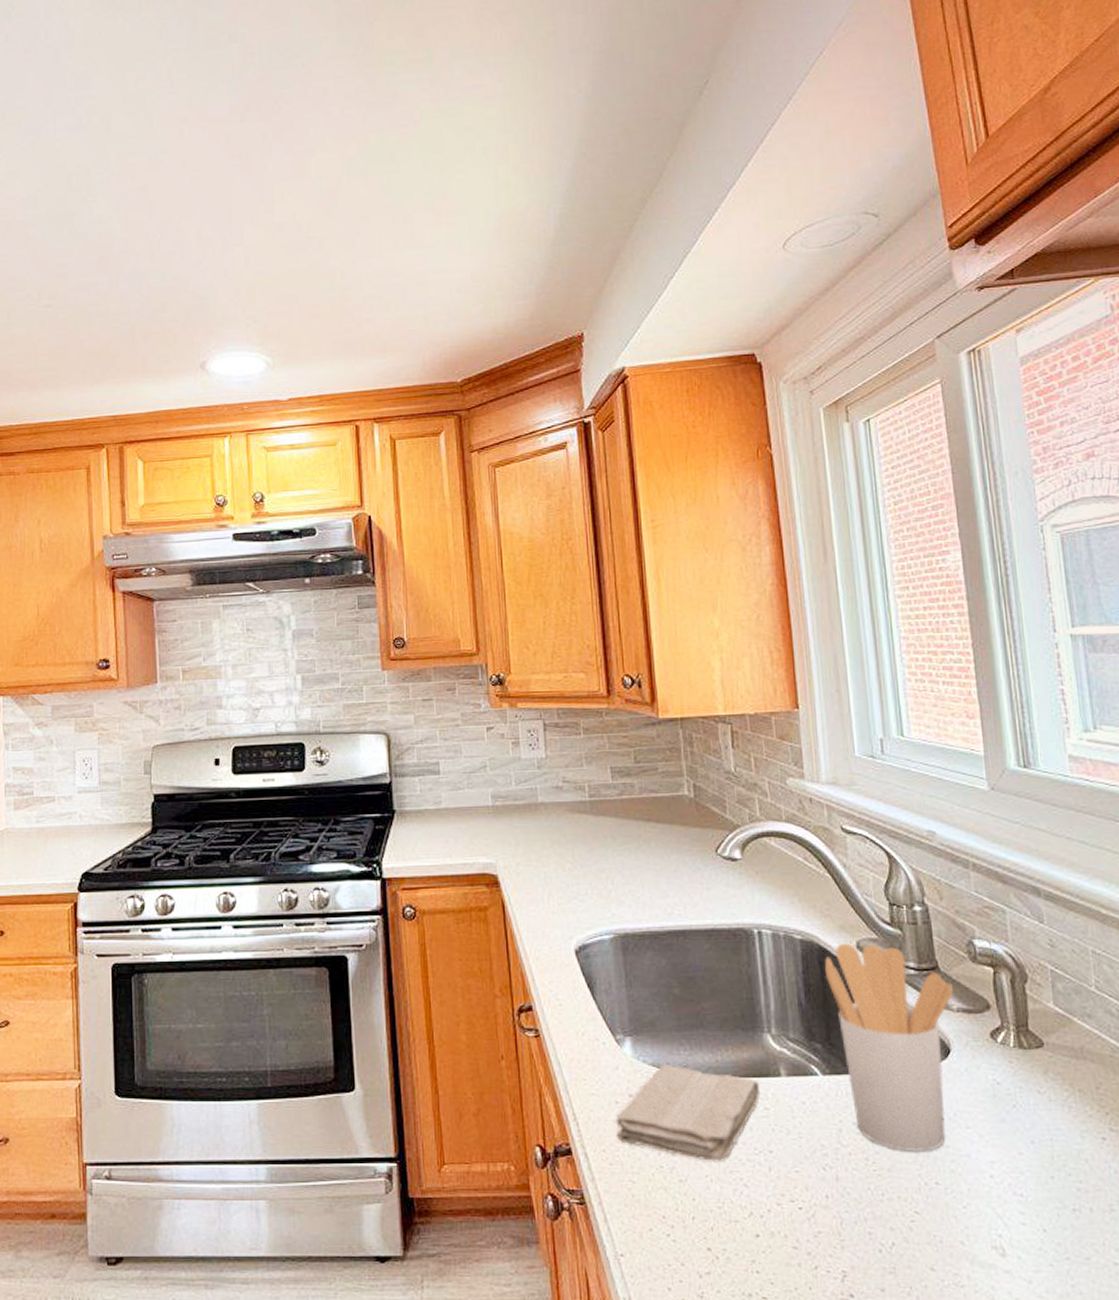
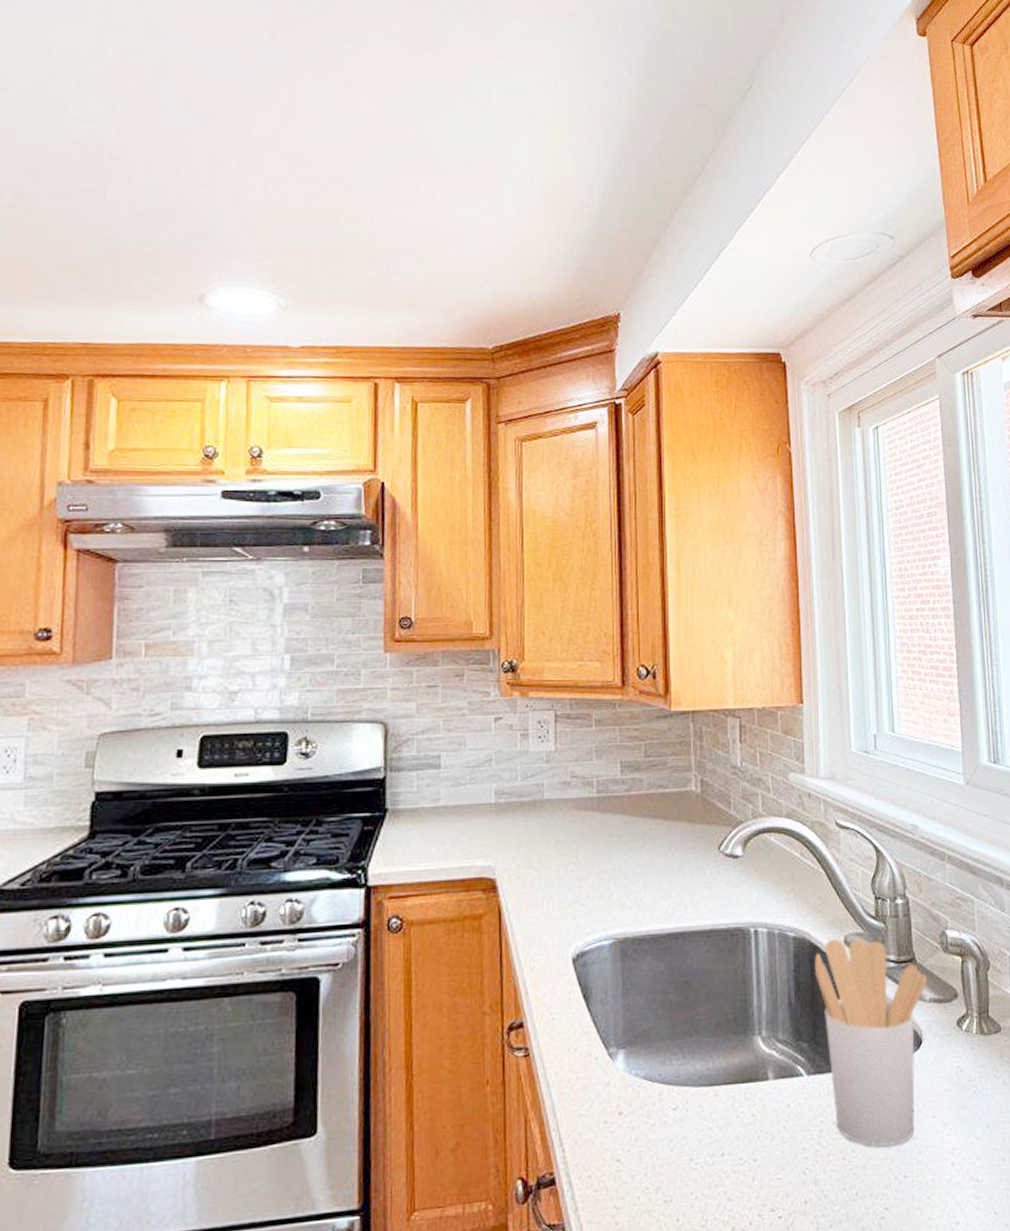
washcloth: present [616,1064,760,1161] -> none [603,1076,747,1177]

